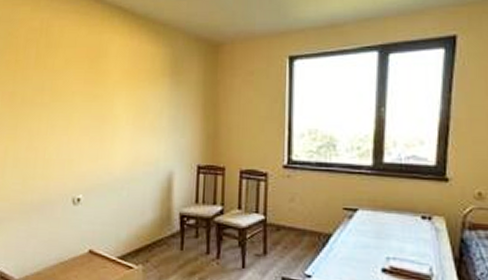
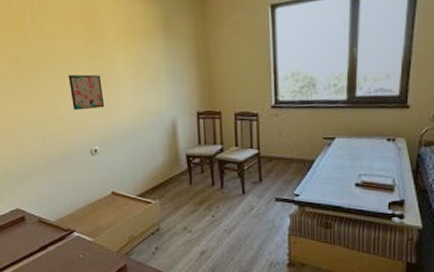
wall art: none [61,113,97,153] -> present [68,74,105,111]

